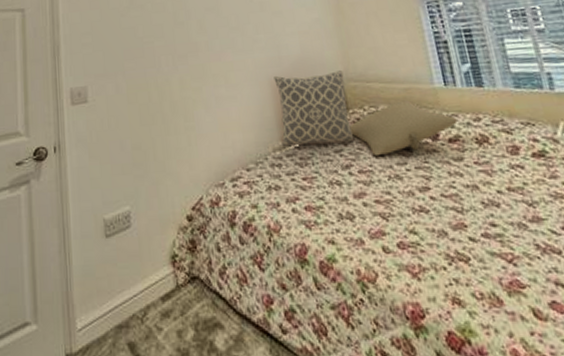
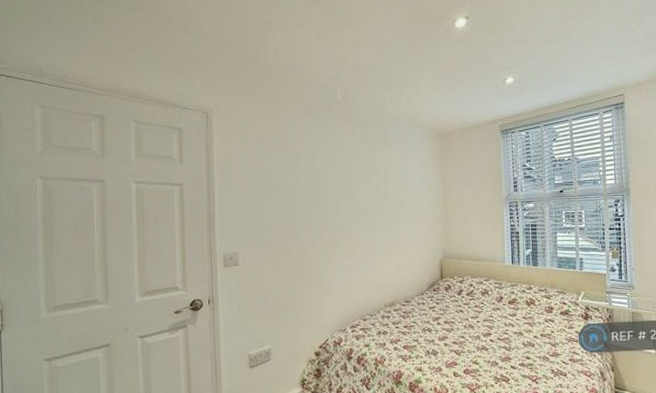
pillow: present [274,70,355,146] -> none [391,250,445,303]
pillow: present [349,100,458,155] -> none [442,273,516,311]

